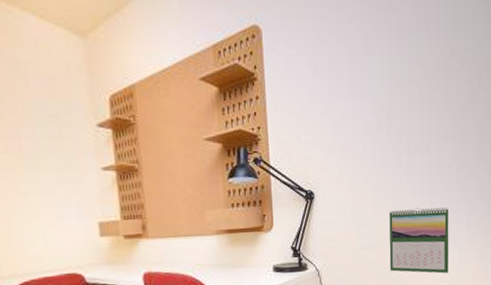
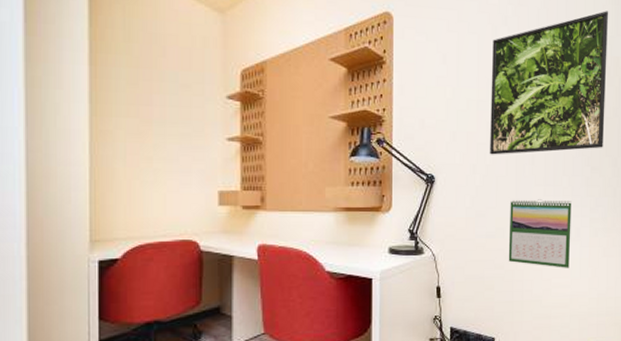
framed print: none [364,11,479,167] -> present [490,11,609,155]

